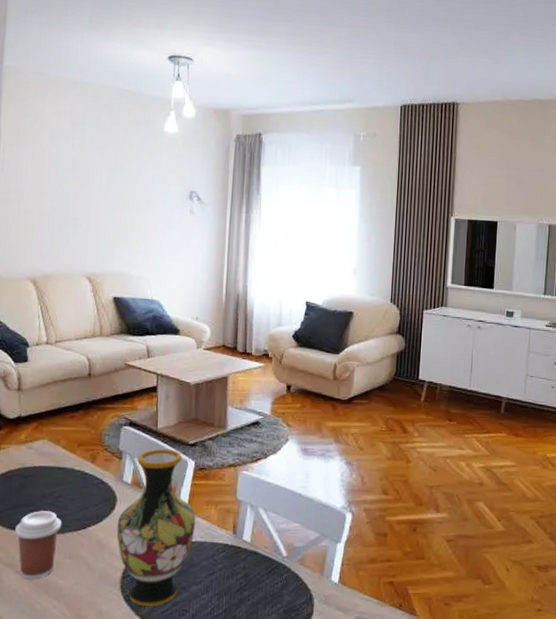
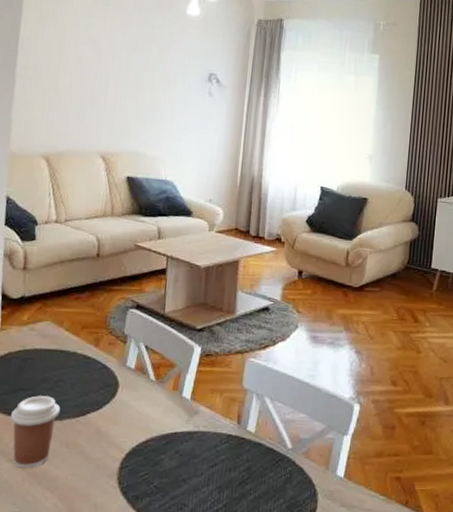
vase: present [116,448,196,606] -> none [116,333,200,499]

